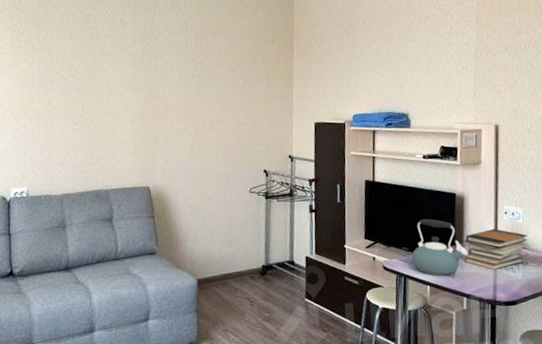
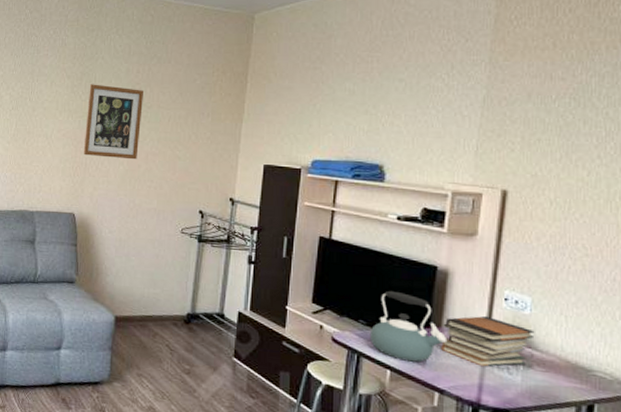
wall art: none [151,60,204,130] -> present [83,84,143,160]

